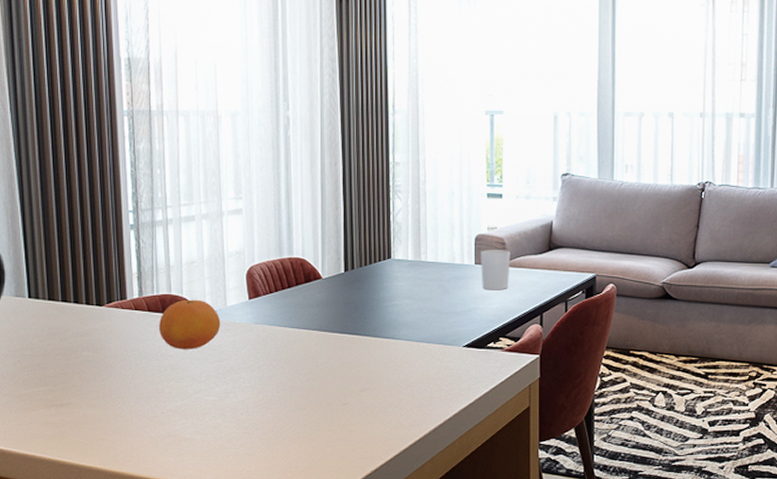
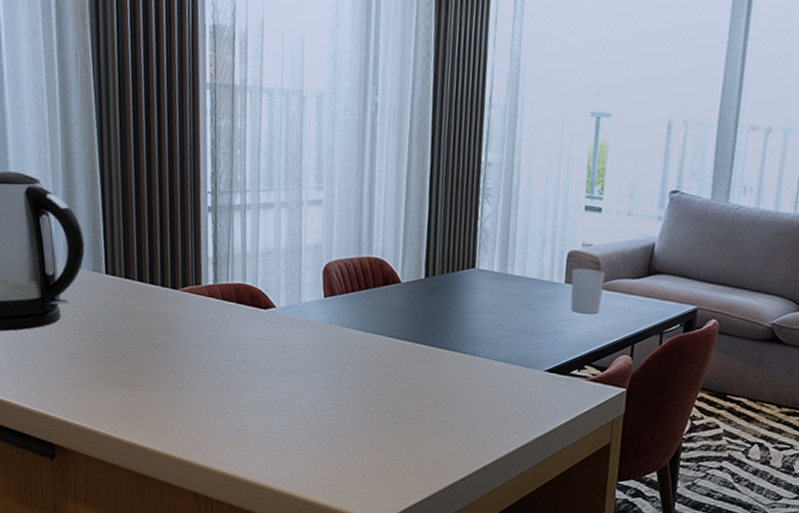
fruit: present [159,299,221,349] -> none [232,291,295,344]

